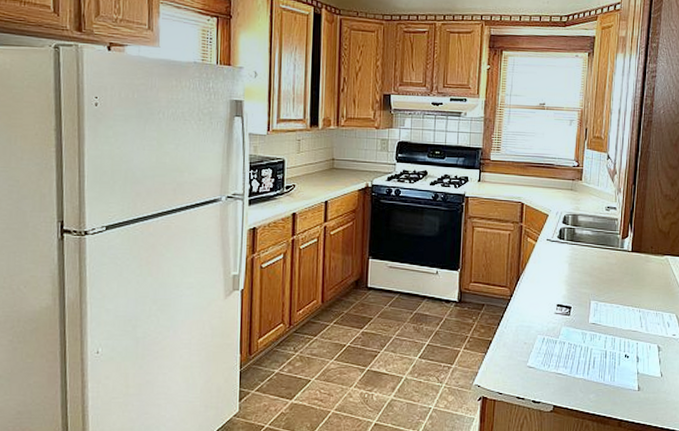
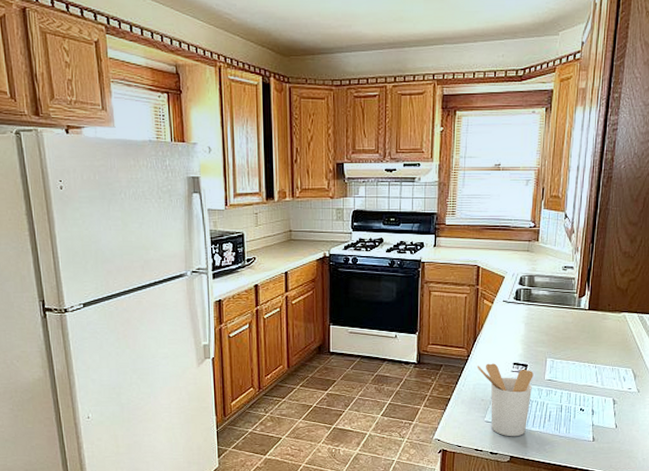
utensil holder: none [519,304,577,384] -> present [477,363,534,437]

